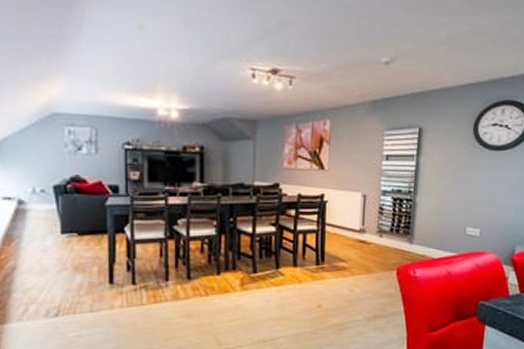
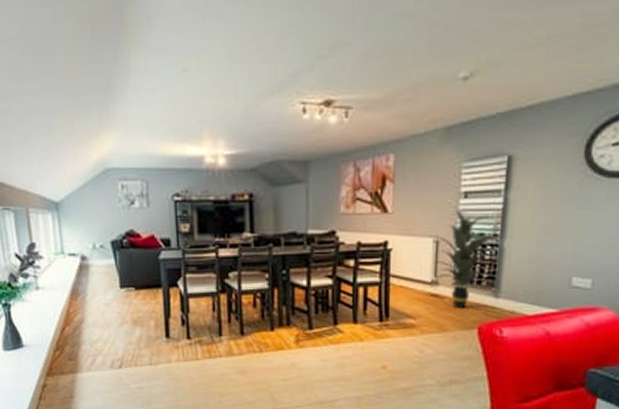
indoor plant: none [359,170,409,253] -> present [430,210,495,309]

